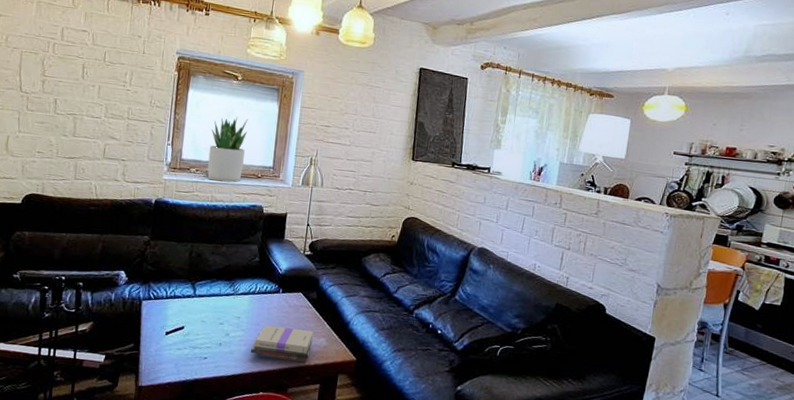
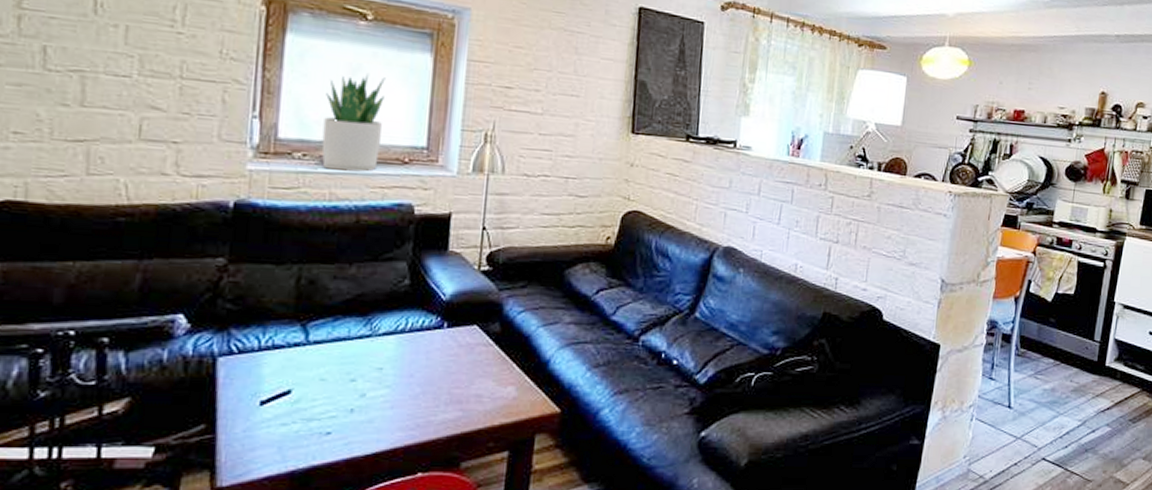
books: present [251,325,314,363] -> none [401,376,497,424]

